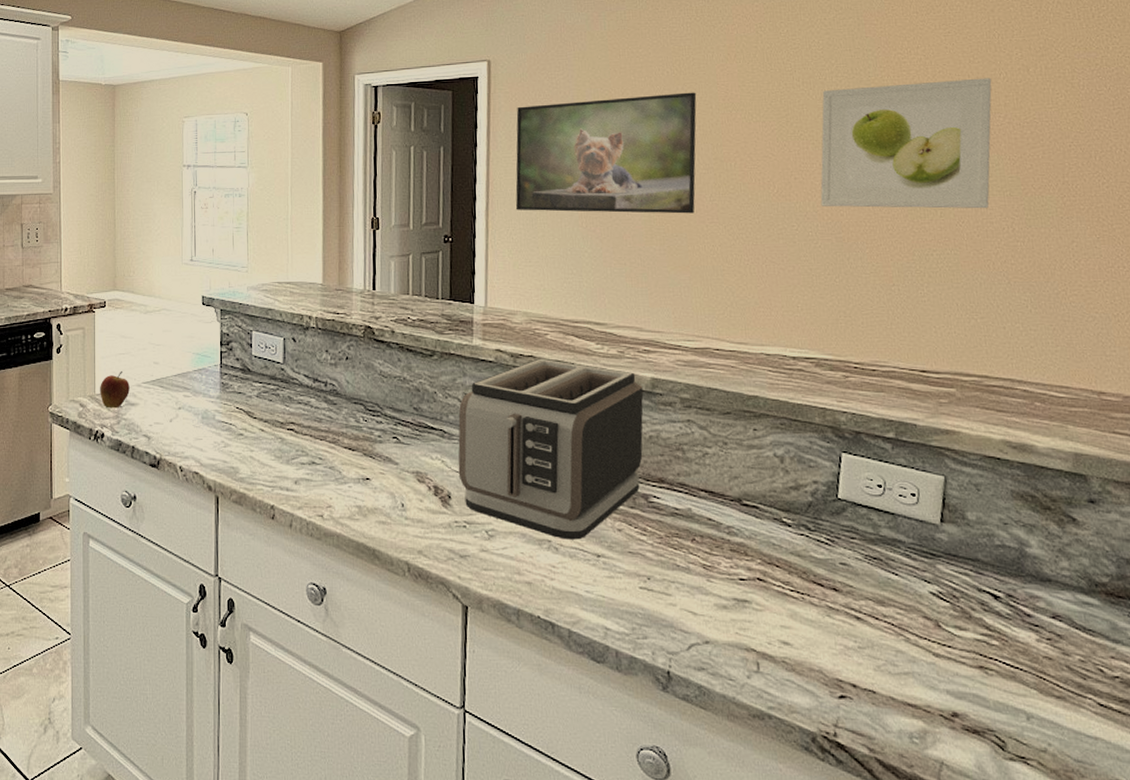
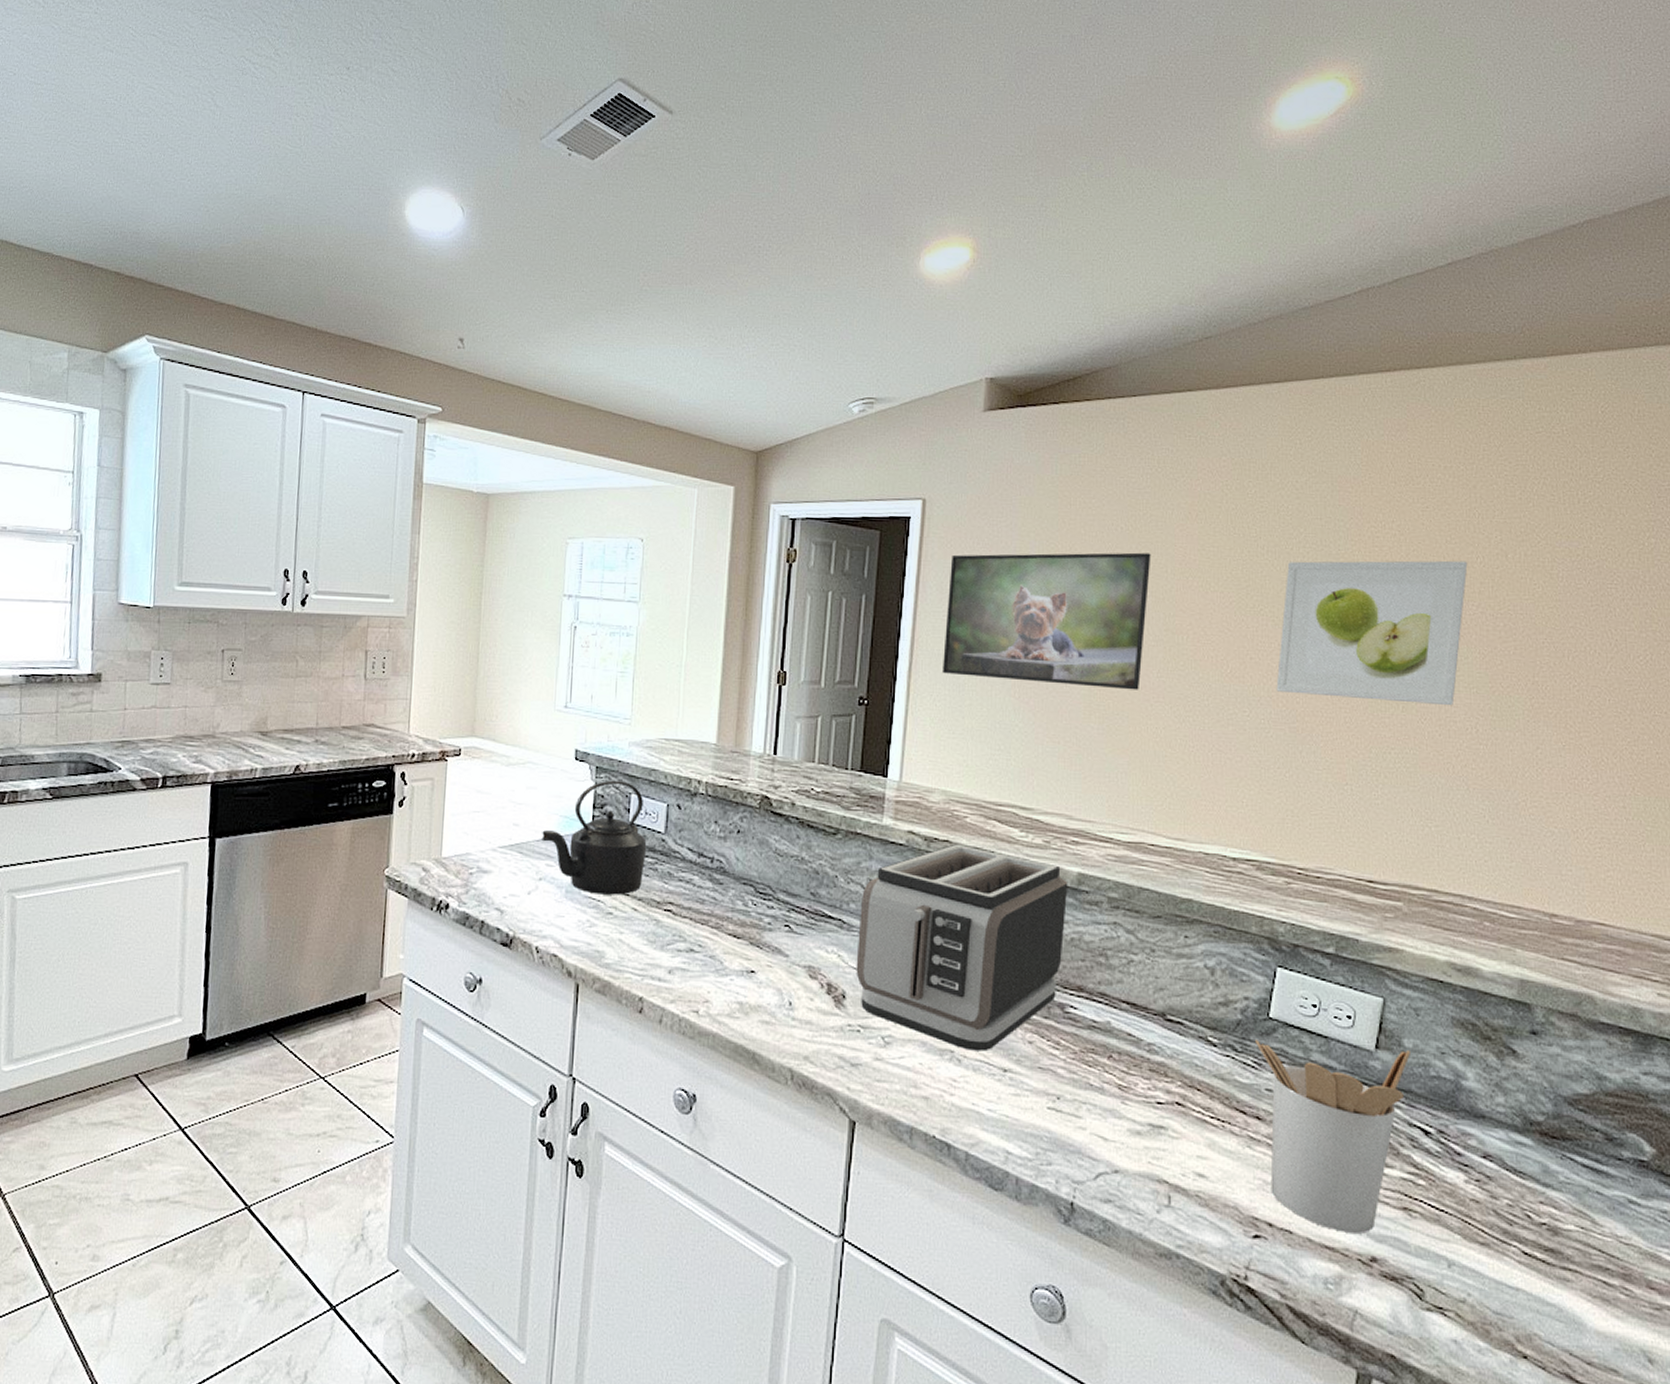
fruit: present [100,370,130,408] -> none [447,831,483,876]
kettle: none [178,320,269,419] -> present [542,780,647,895]
utensil holder: none [827,519,974,691] -> present [1255,1040,1410,1234]

